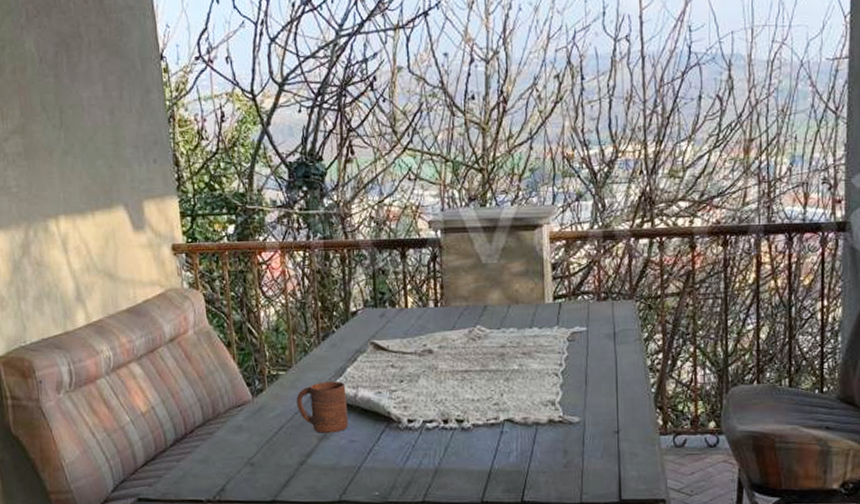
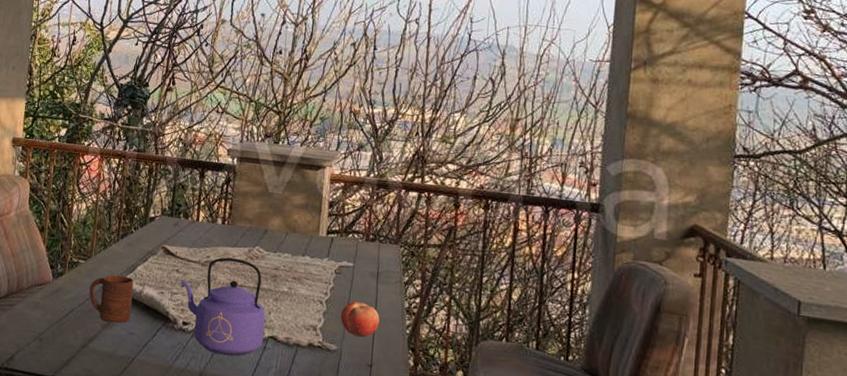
kettle: none [398,342,500,447] -> present [181,257,266,356]
fruit: none [579,368,622,404] -> present [340,301,380,338]

